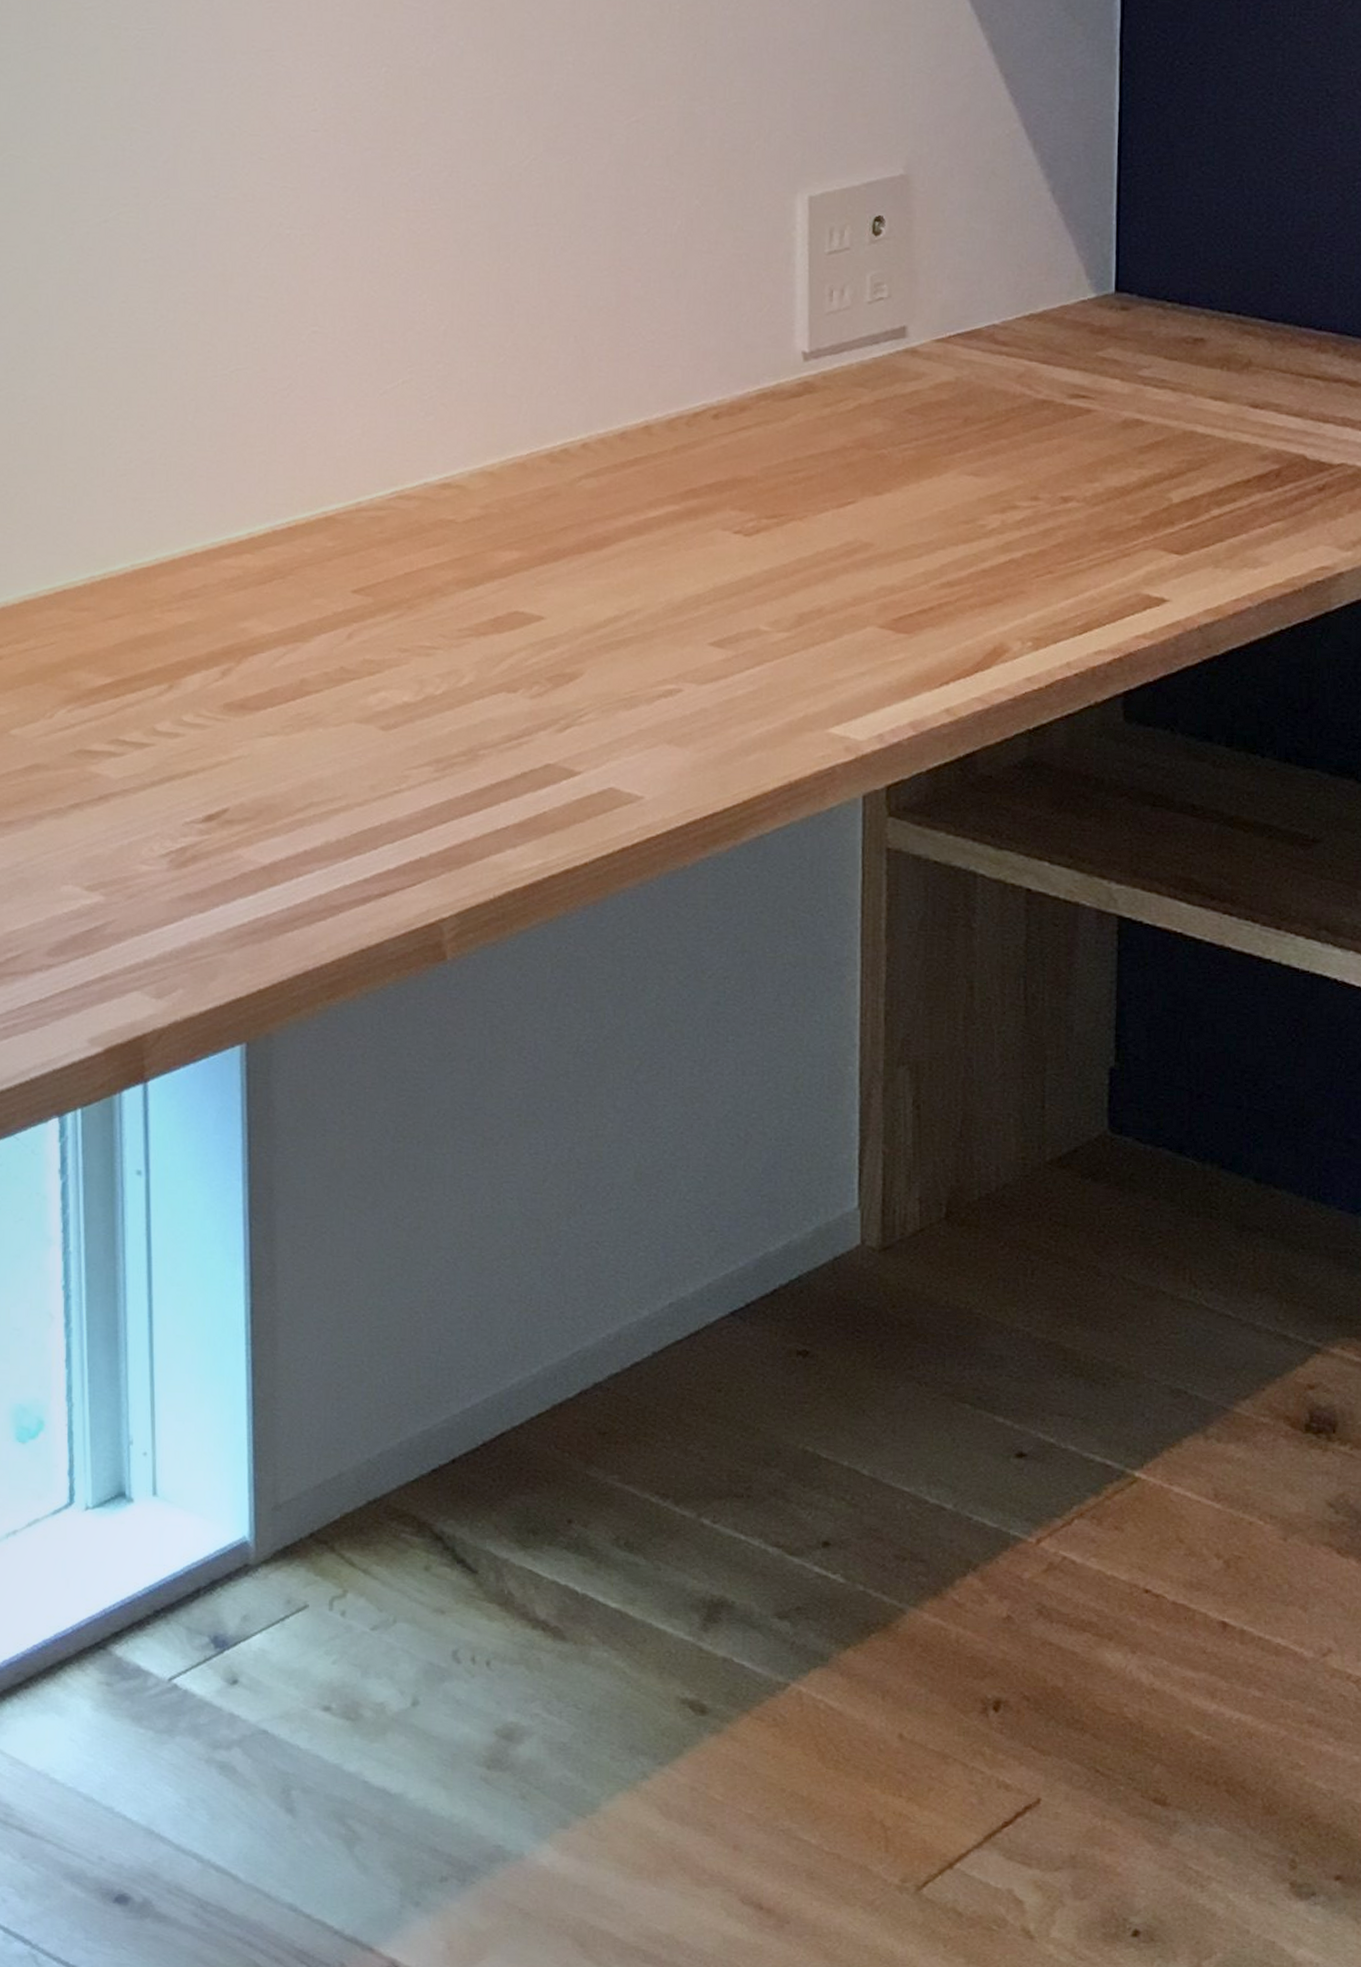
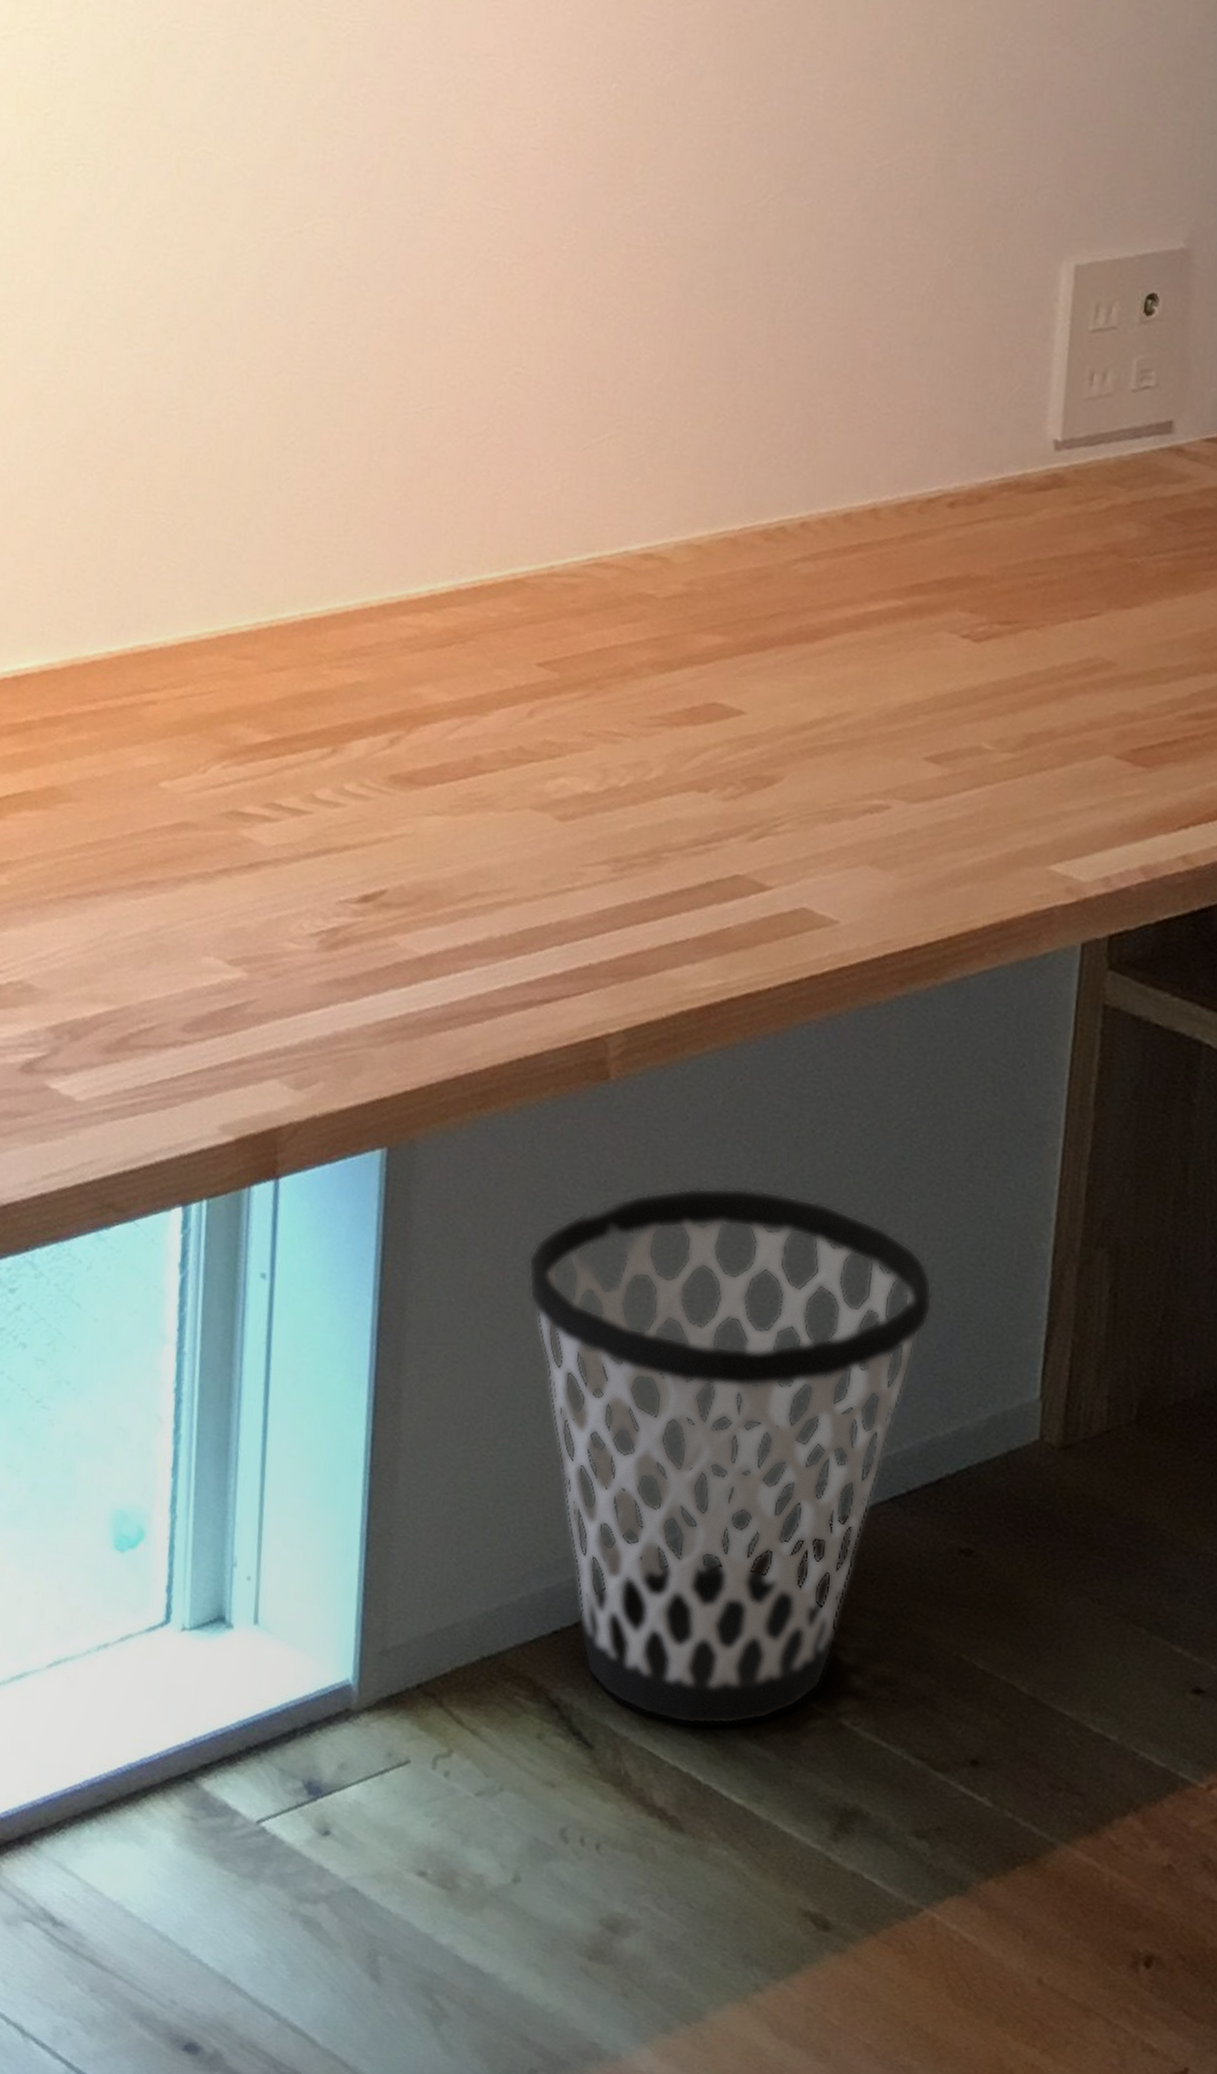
wastebasket: none [384,1046,755,1540] -> present [528,1187,933,1725]

